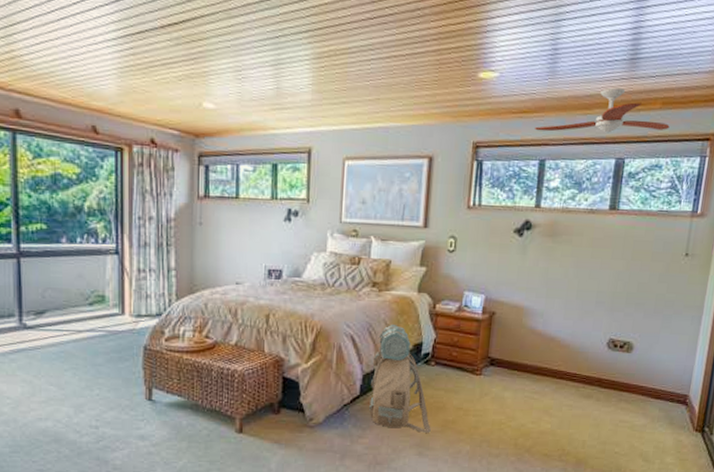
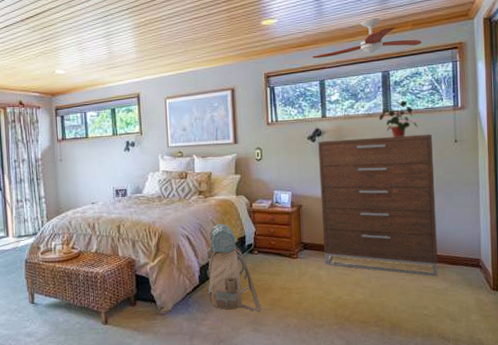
dresser: none [512,236,661,411] -> present [318,134,438,277]
potted plant: none [602,198,646,243] -> present [379,100,418,138]

